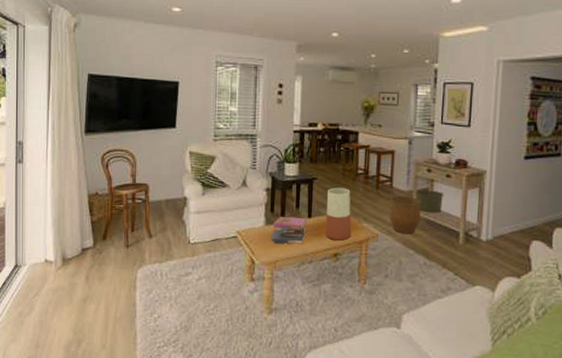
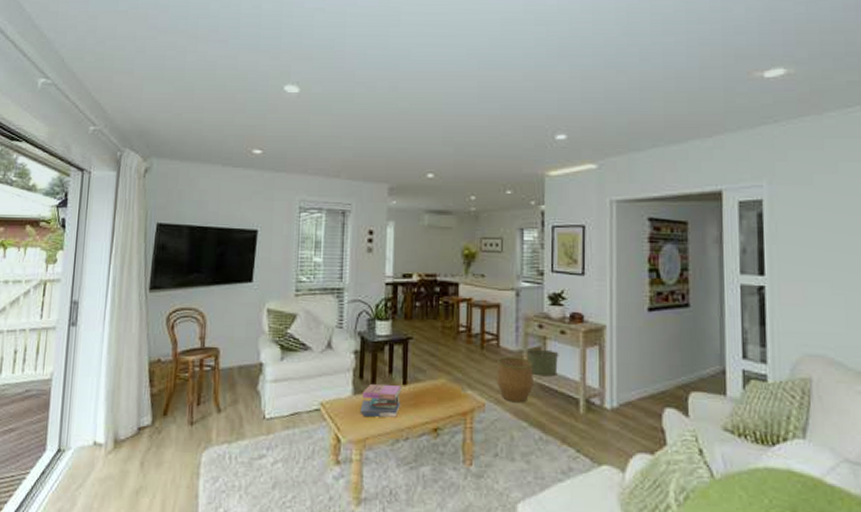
vase: present [325,187,352,241] -> none [423,348,454,412]

